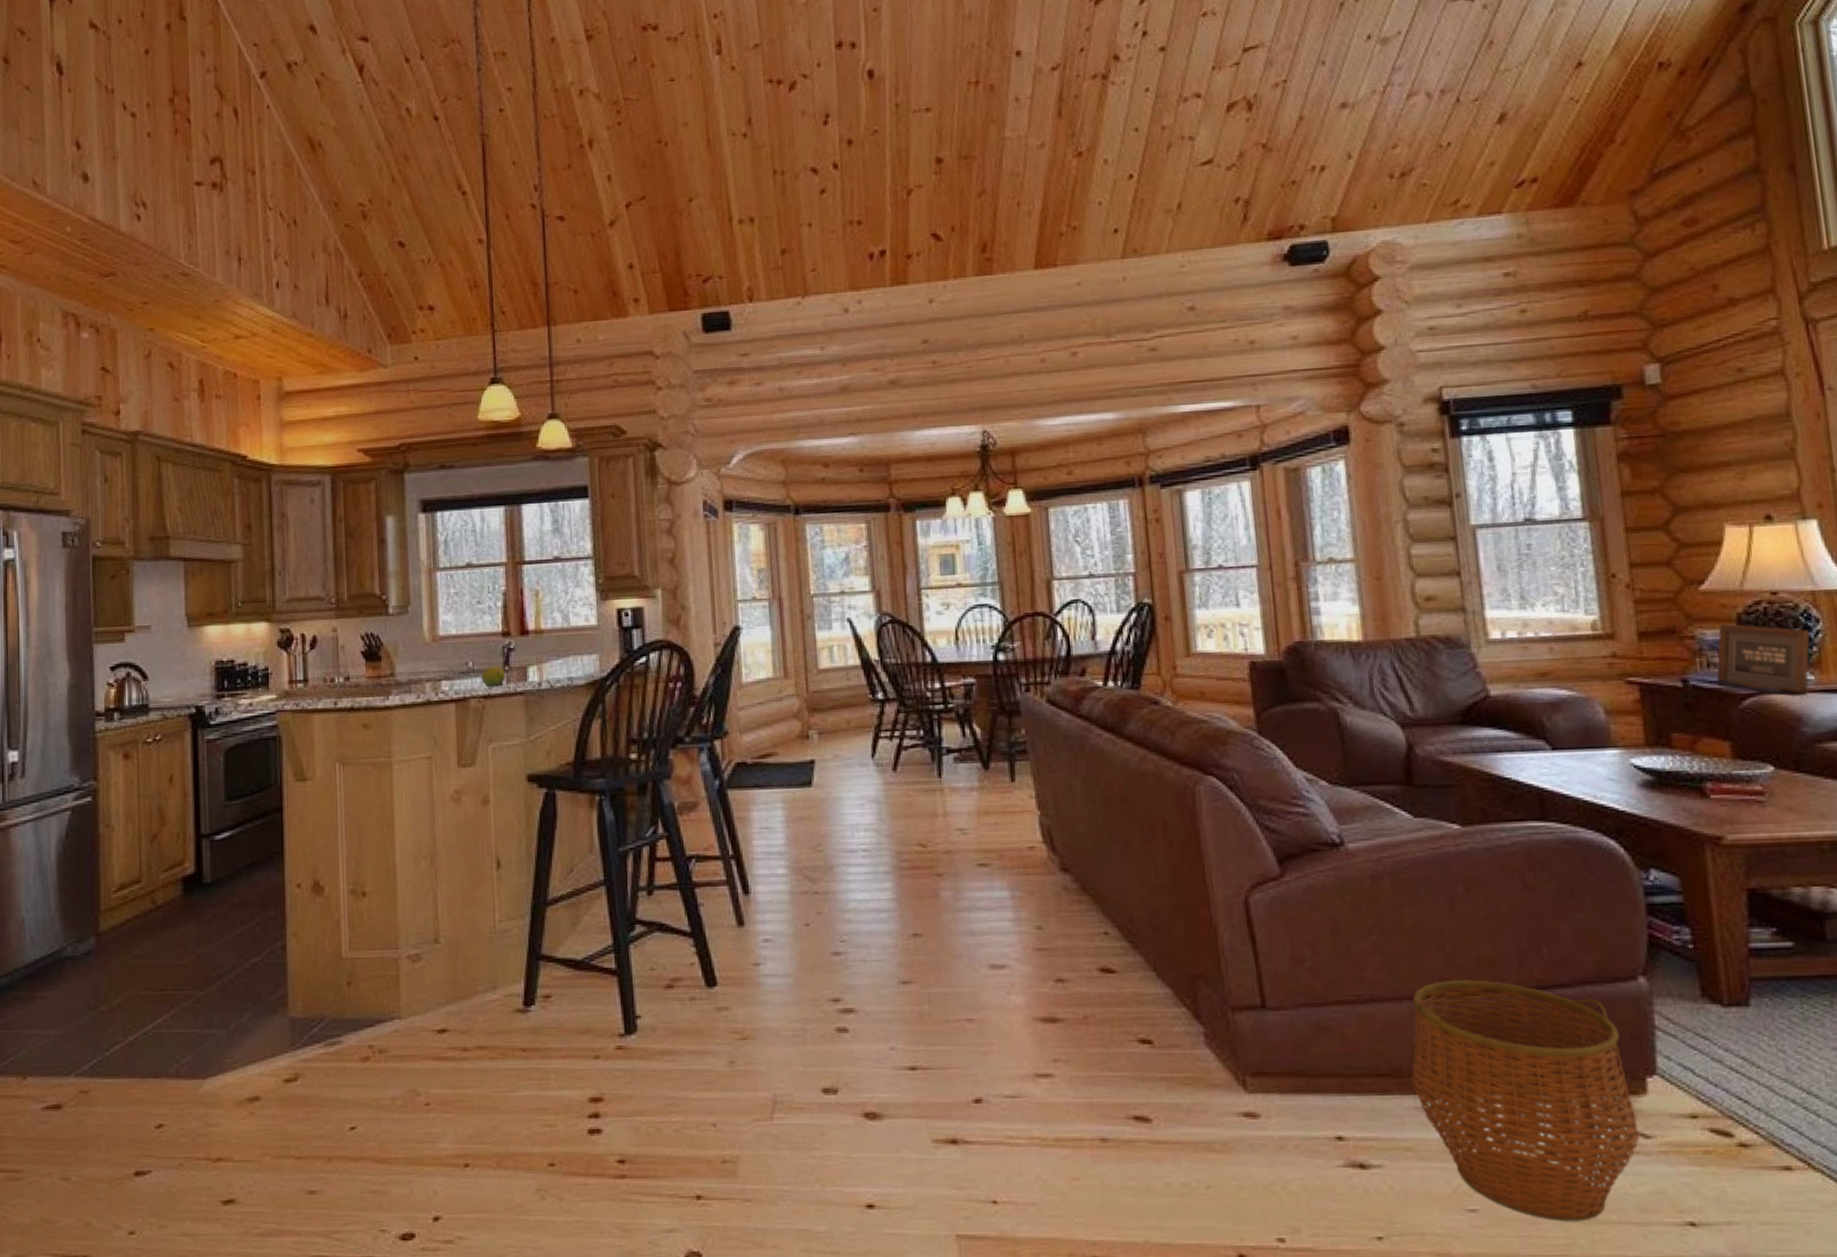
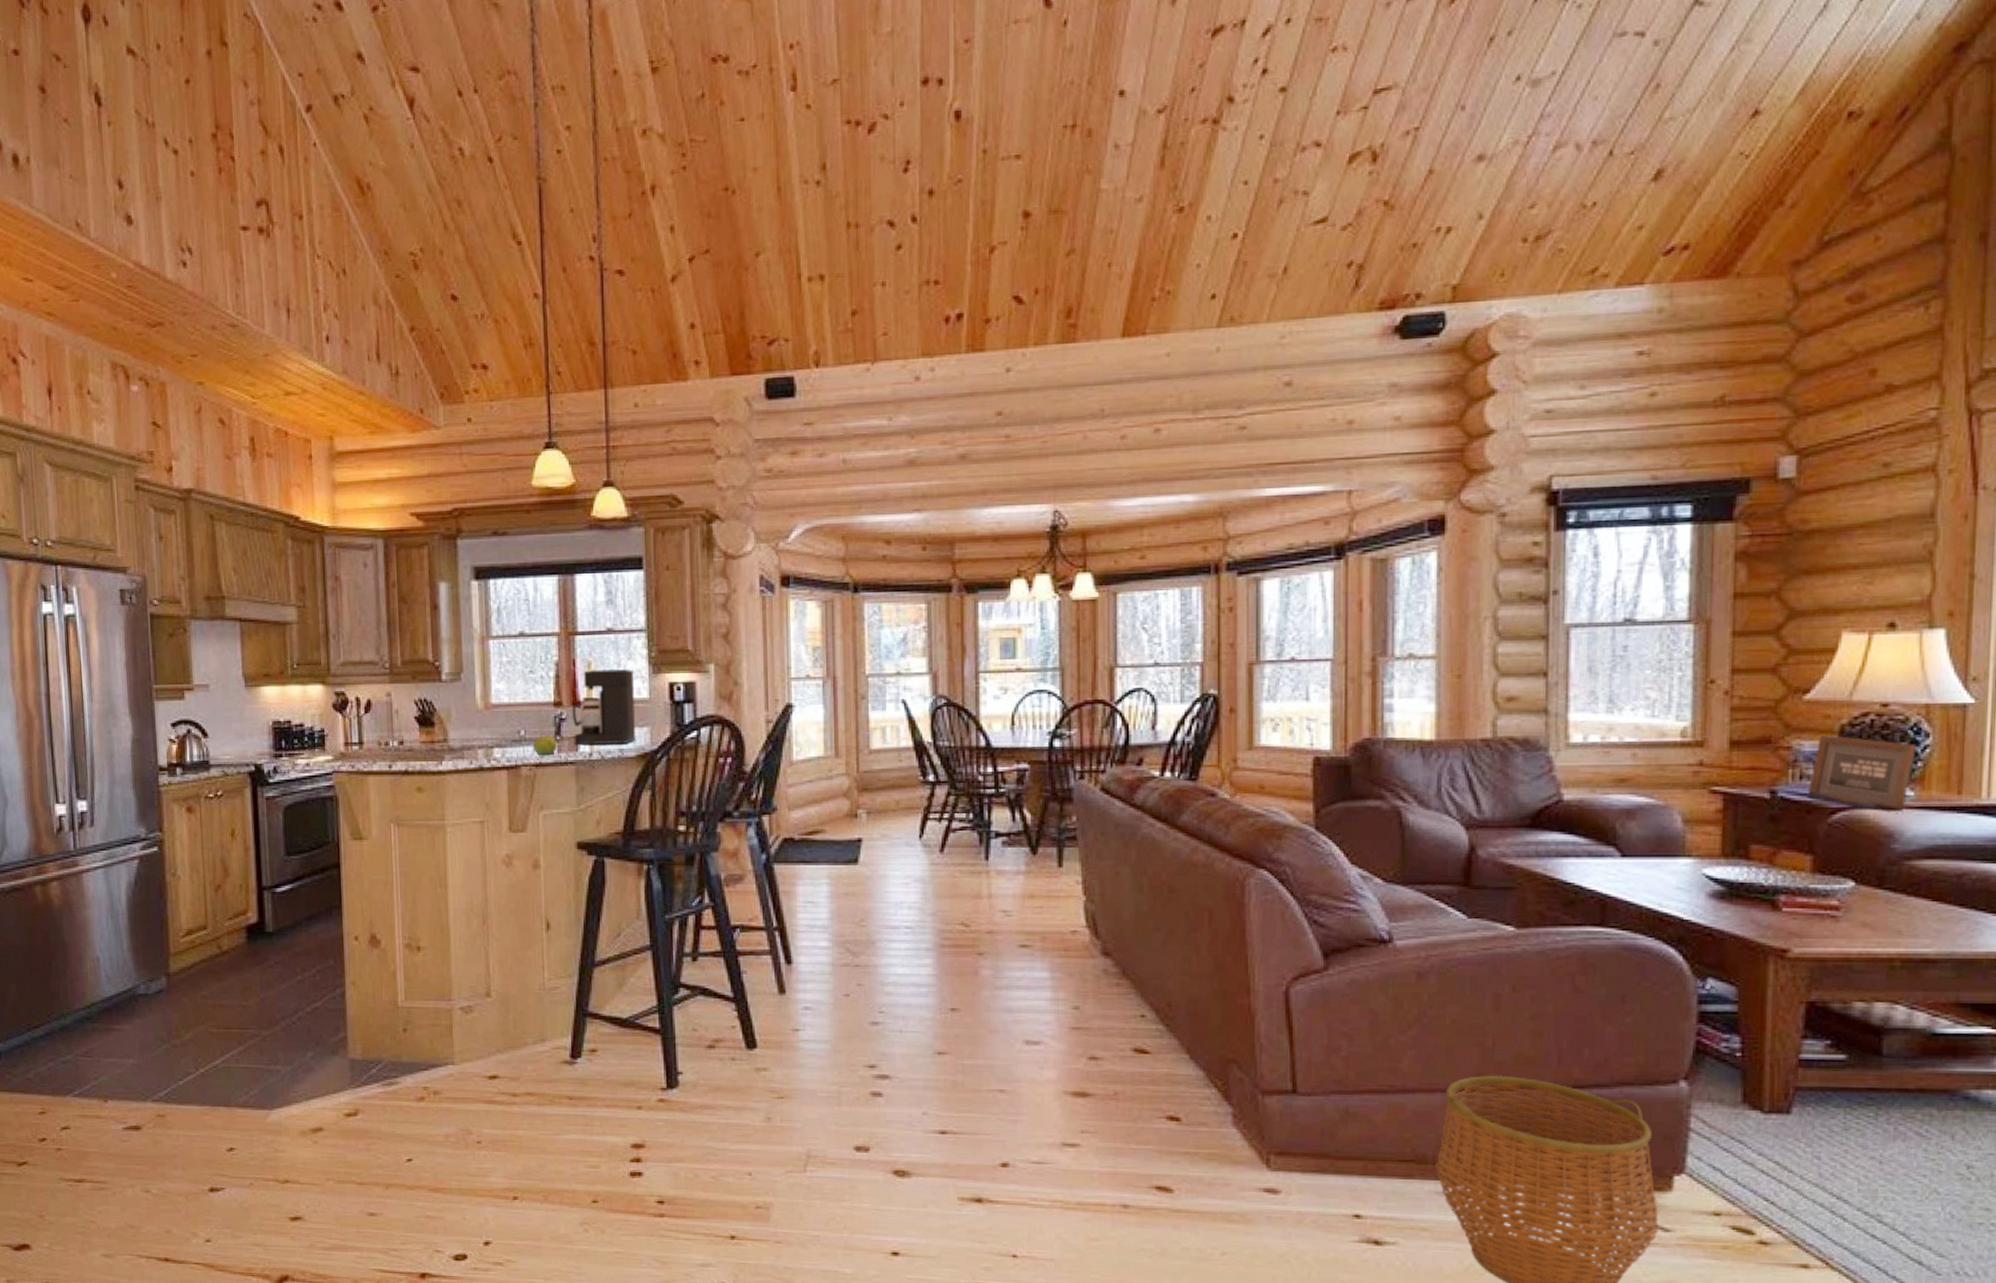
coffee maker: none [520,597,585,675] -> present [571,669,636,745]

